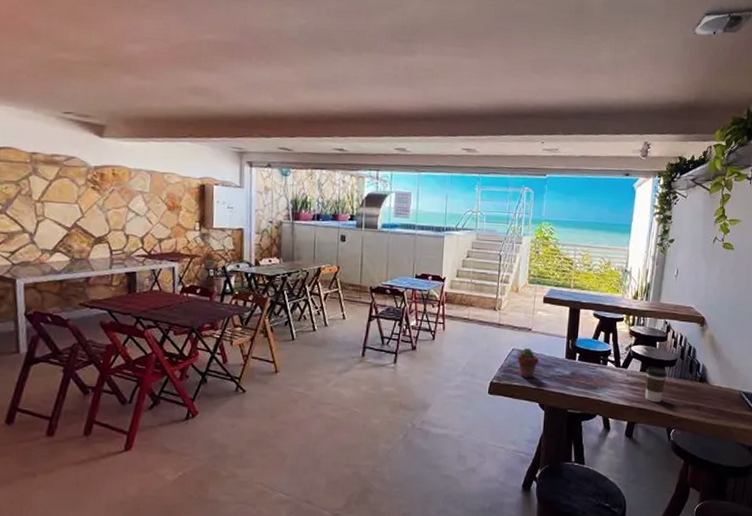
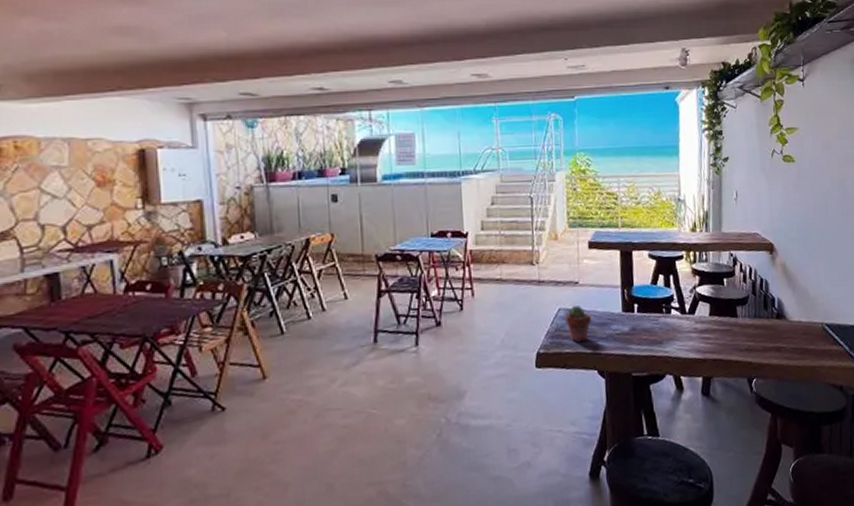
coffee cup: present [645,366,667,403] -> none [714,307,740,350]

